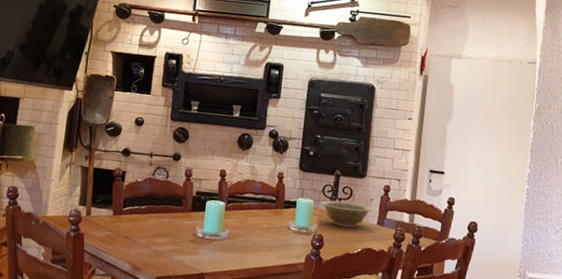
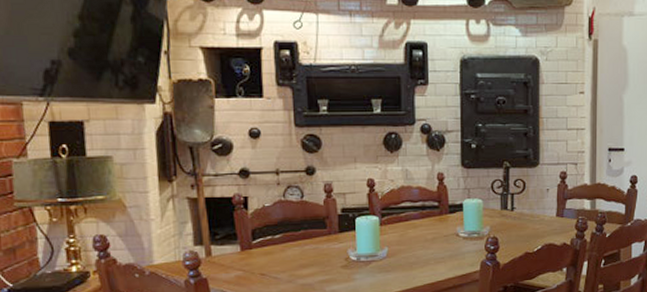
bowl: present [320,200,373,228] -> none [491,195,550,225]

